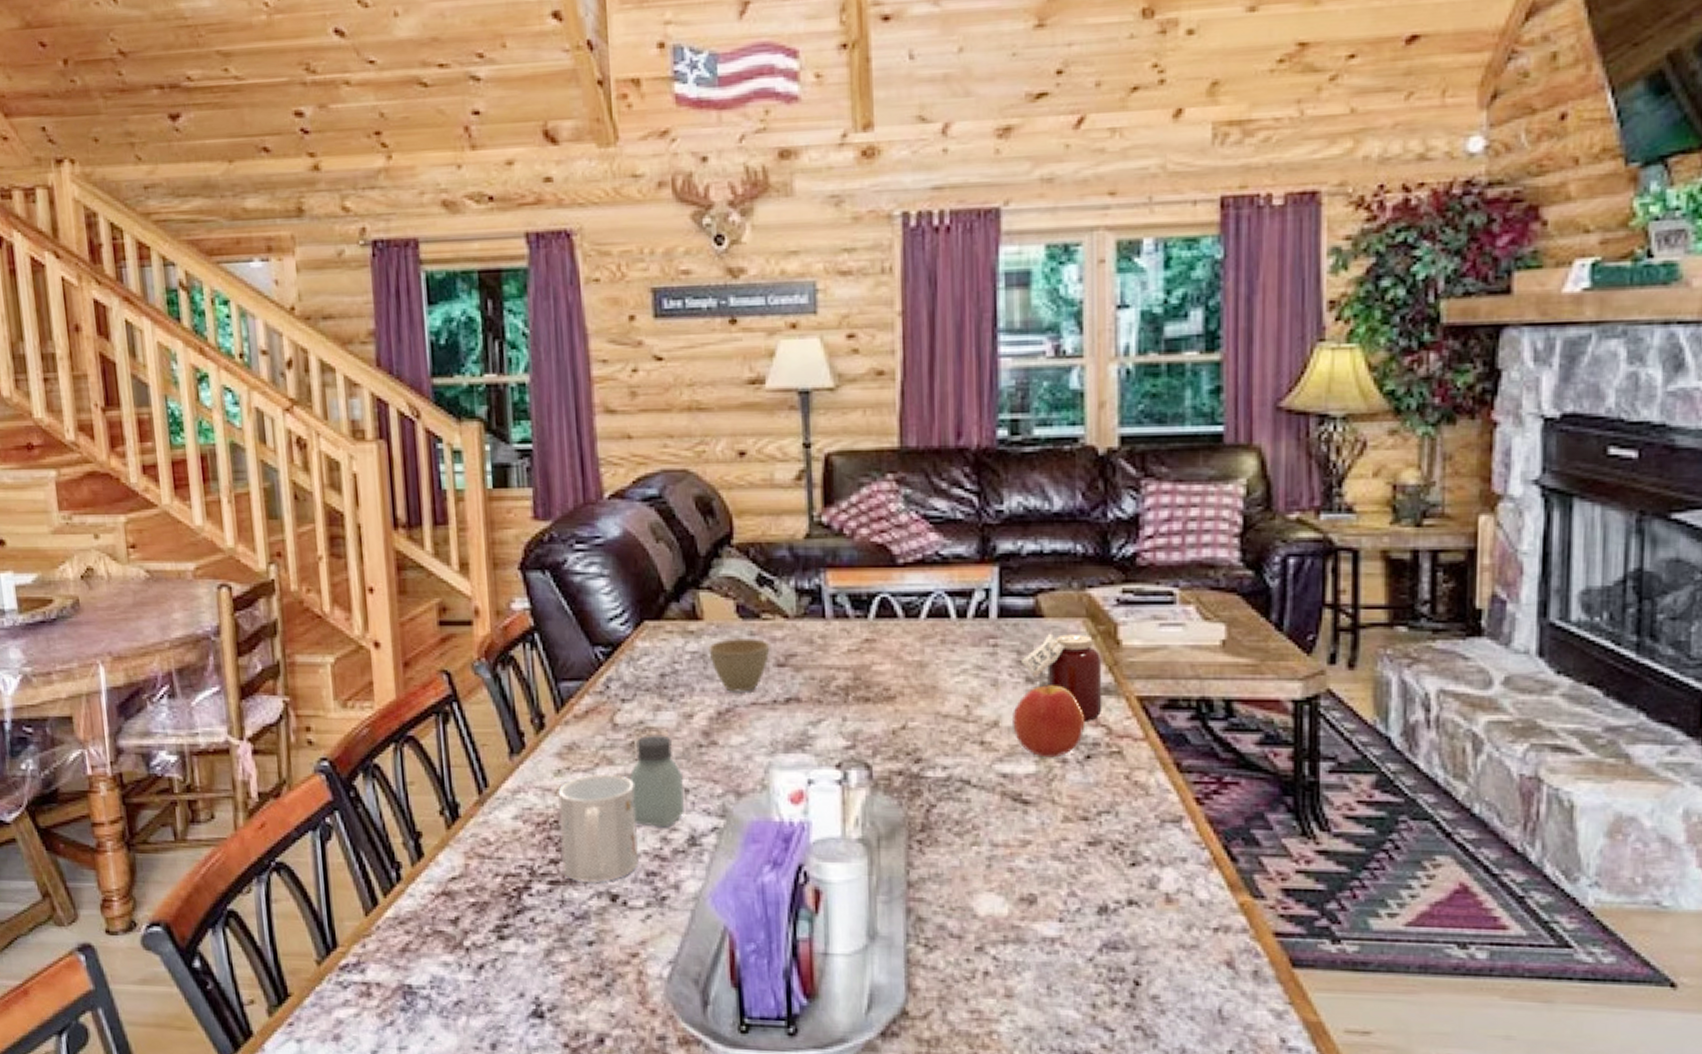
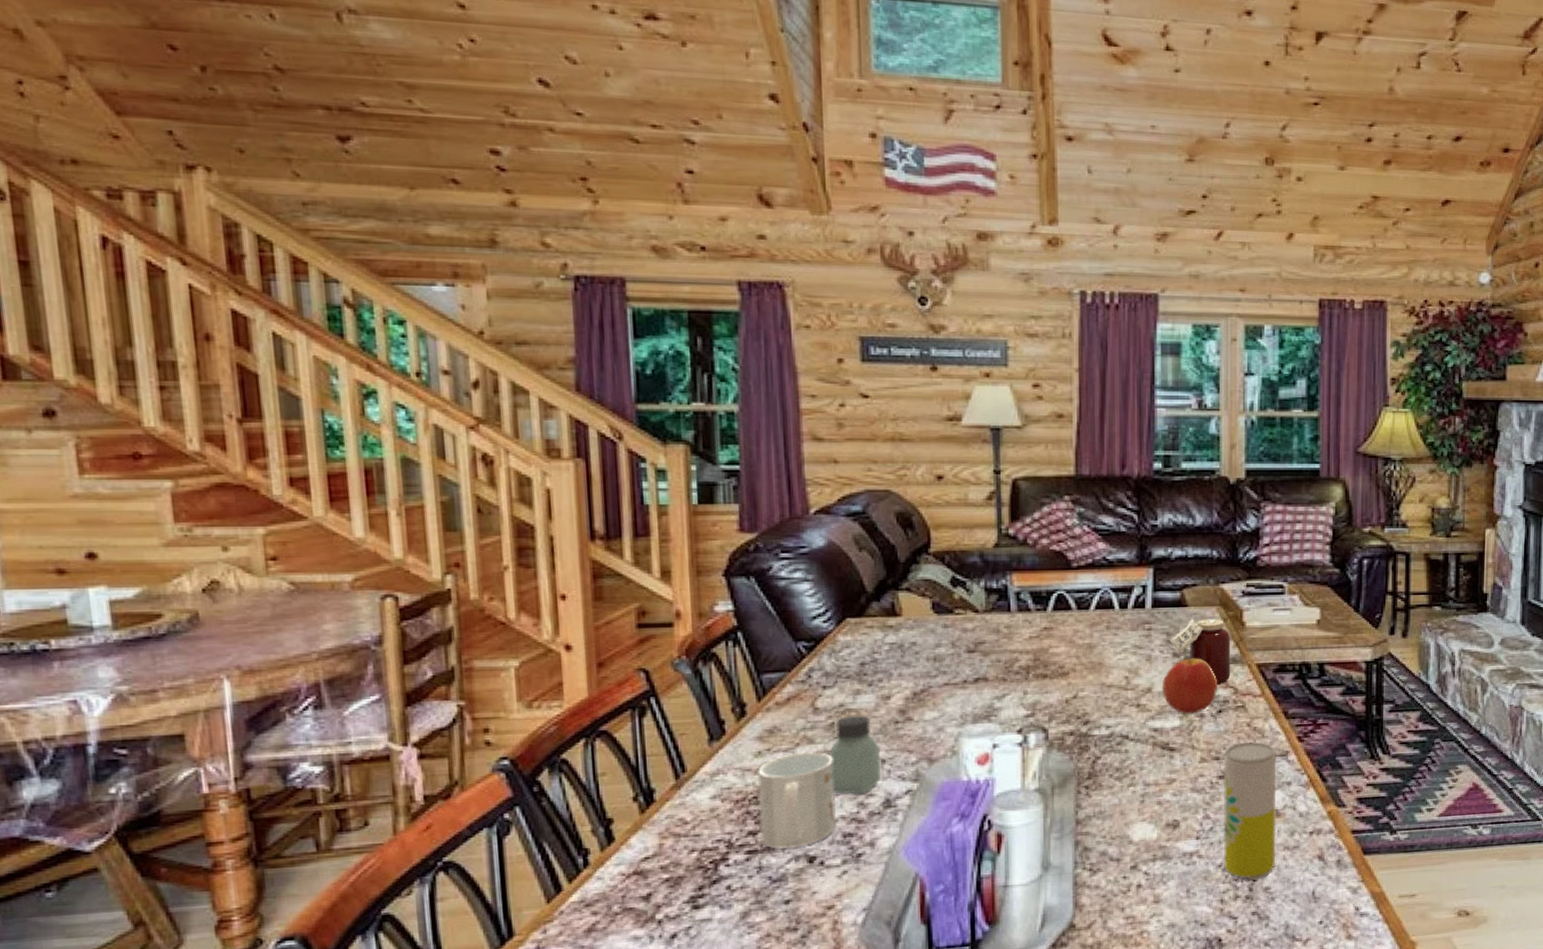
cup: present [708,639,770,692] -> none [906,630,962,676]
beverage can: none [1095,799,1167,984] -> present [1224,741,1277,881]

